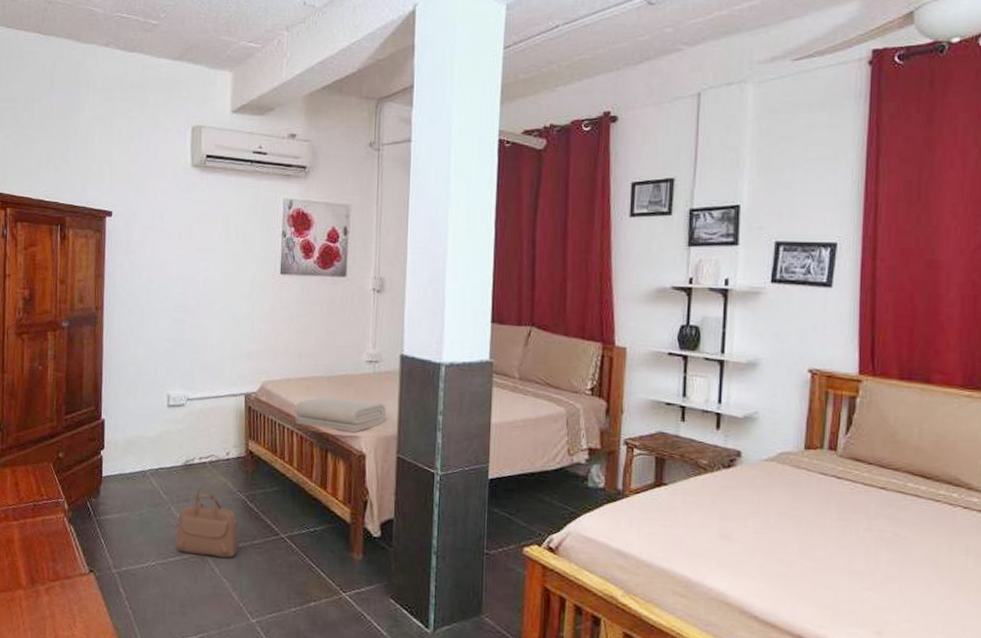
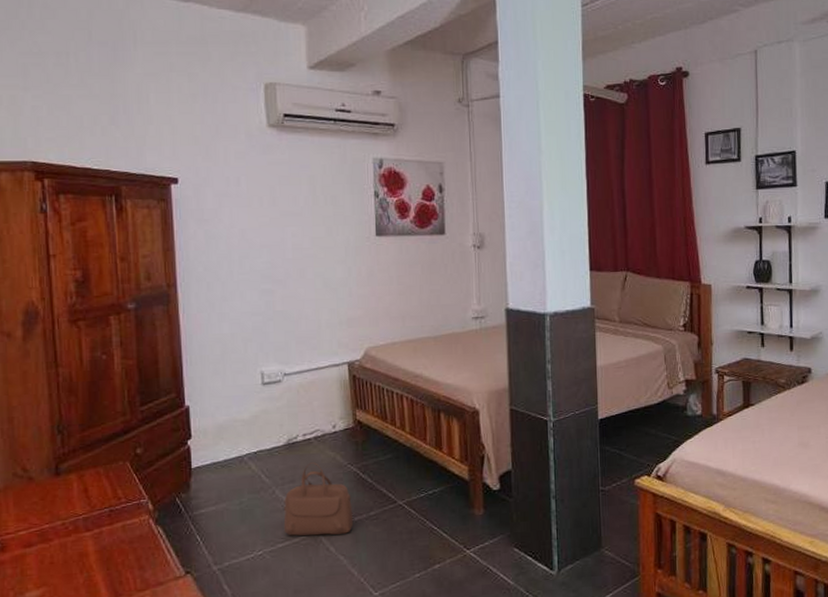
towel: present [294,396,386,433] -> none [402,356,496,391]

